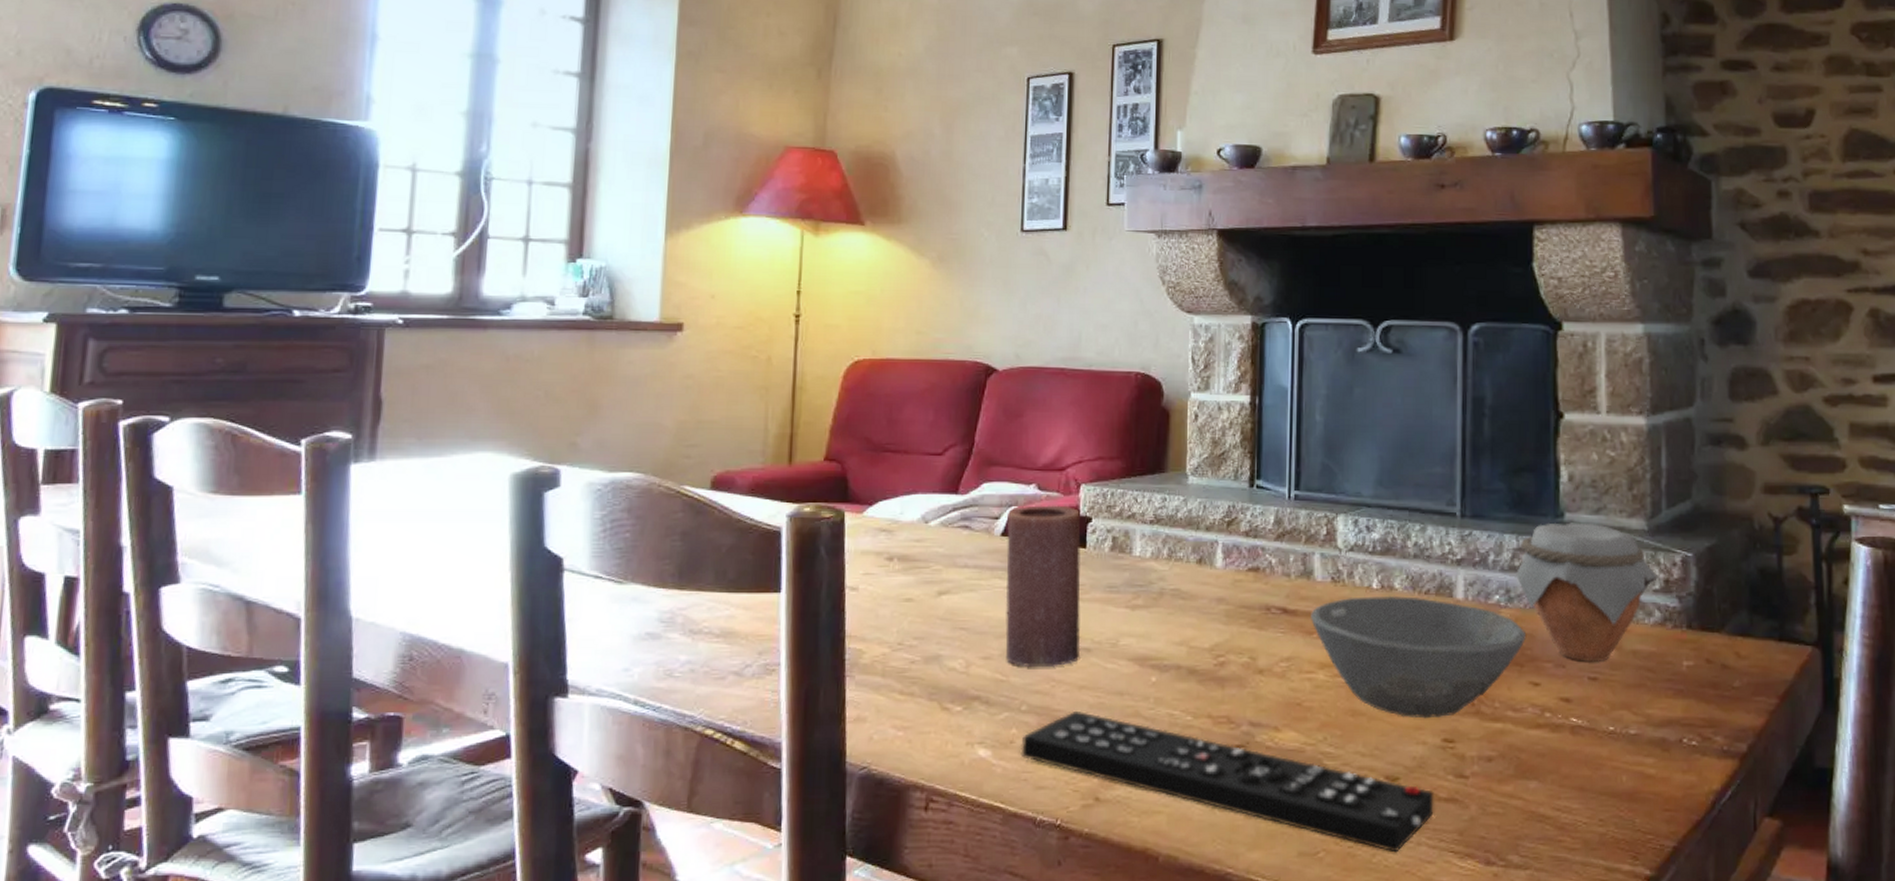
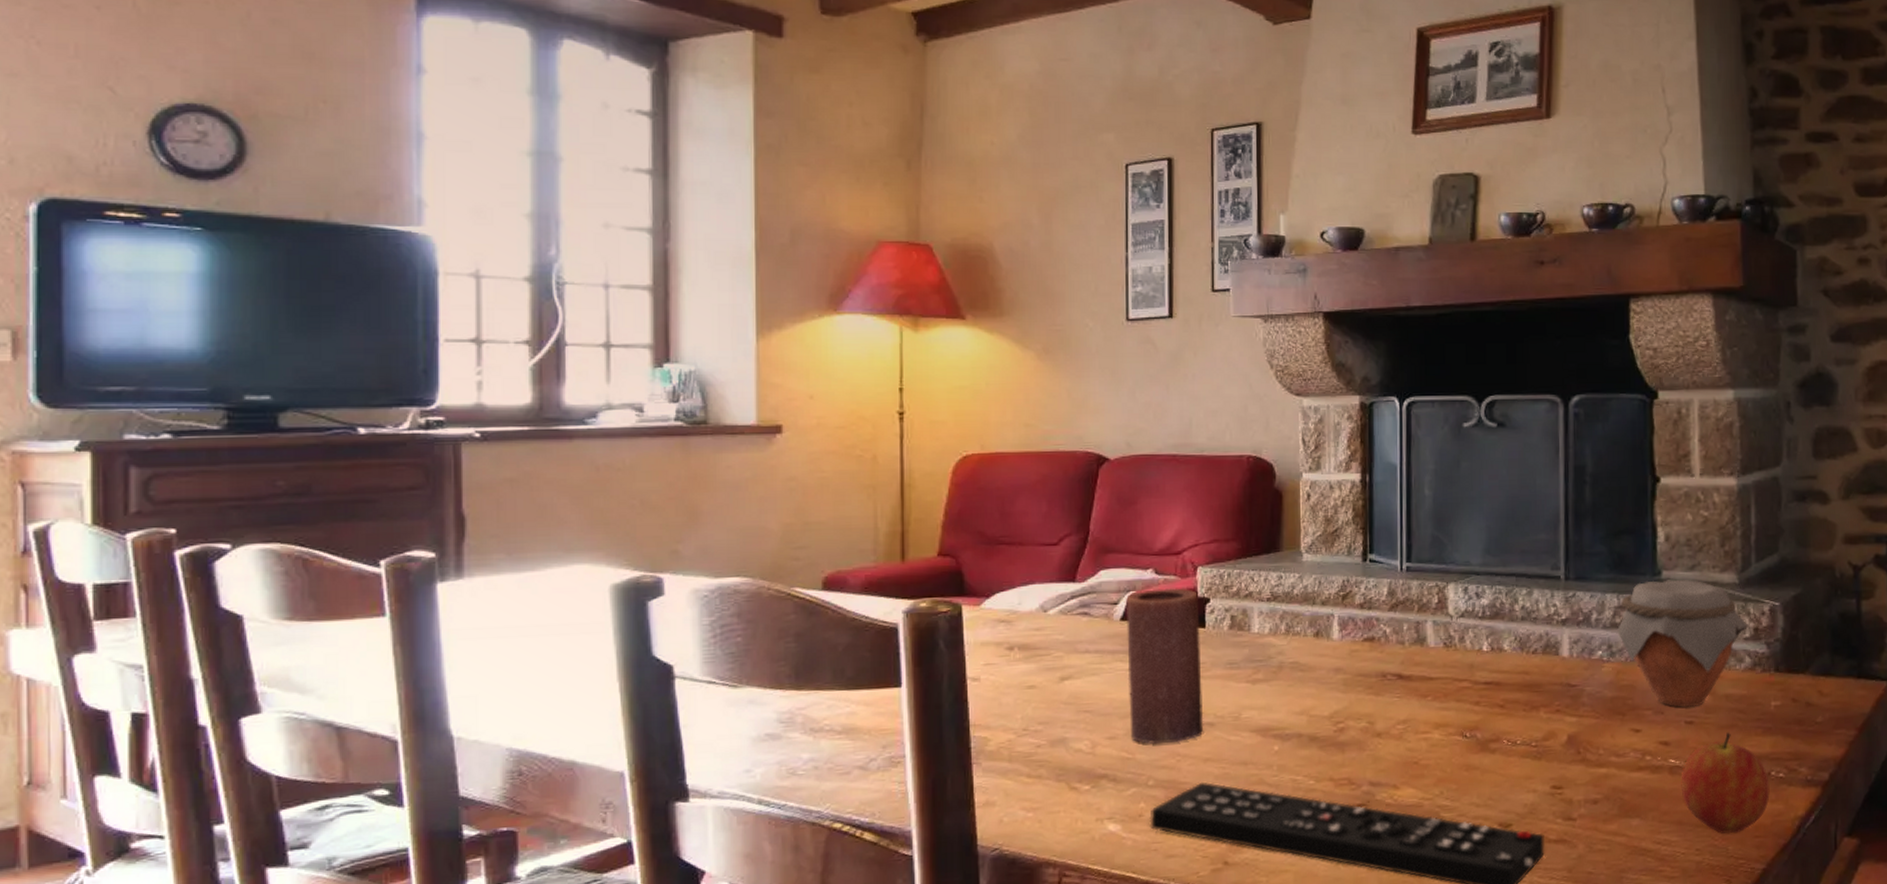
bowl: present [1310,595,1525,719] -> none [1424,656,1627,769]
fruit: none [1583,692,1681,805] -> present [1681,732,1770,834]

